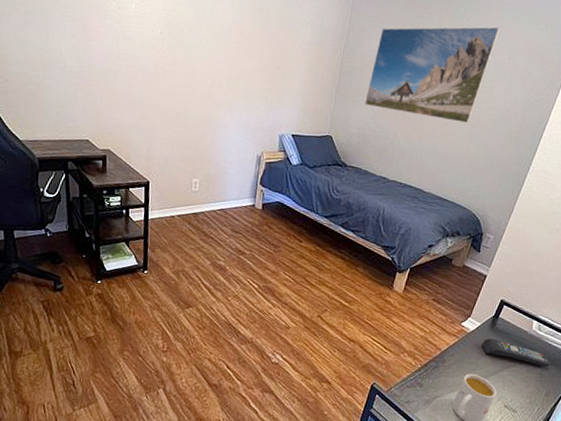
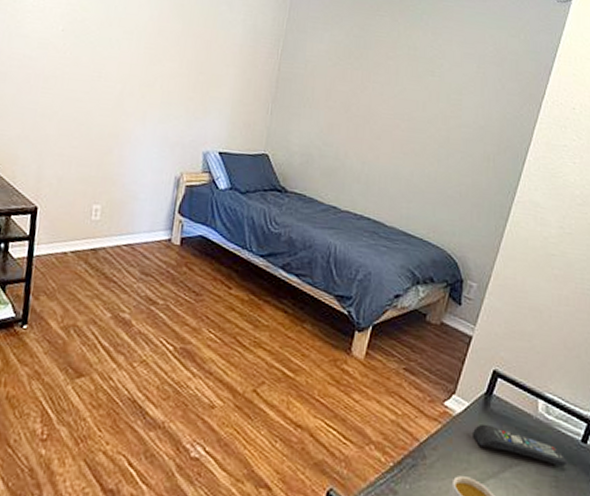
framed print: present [365,26,501,123] -> none [308,30,465,142]

